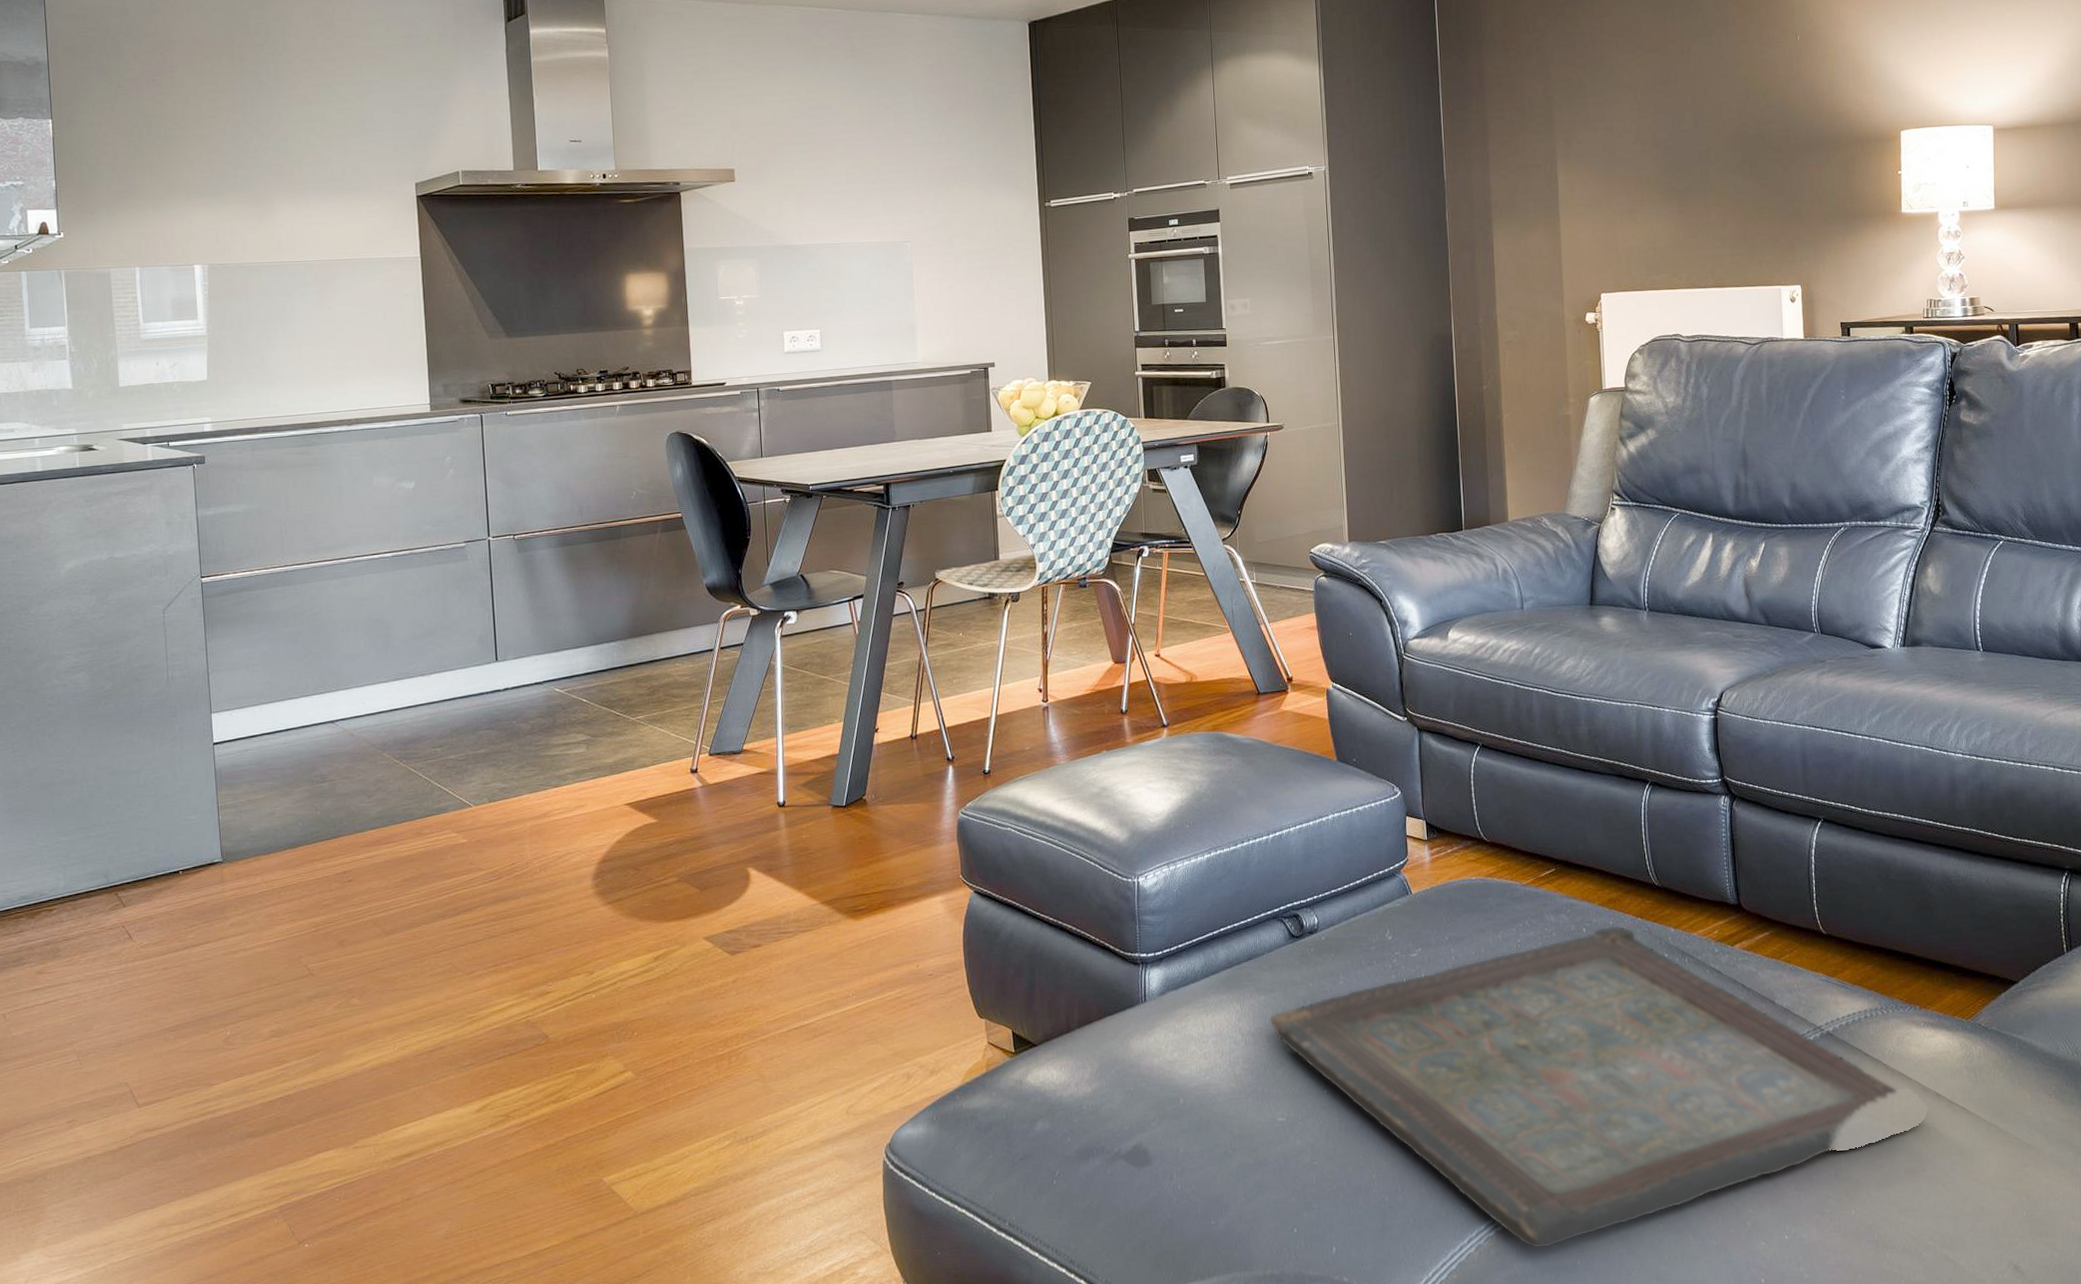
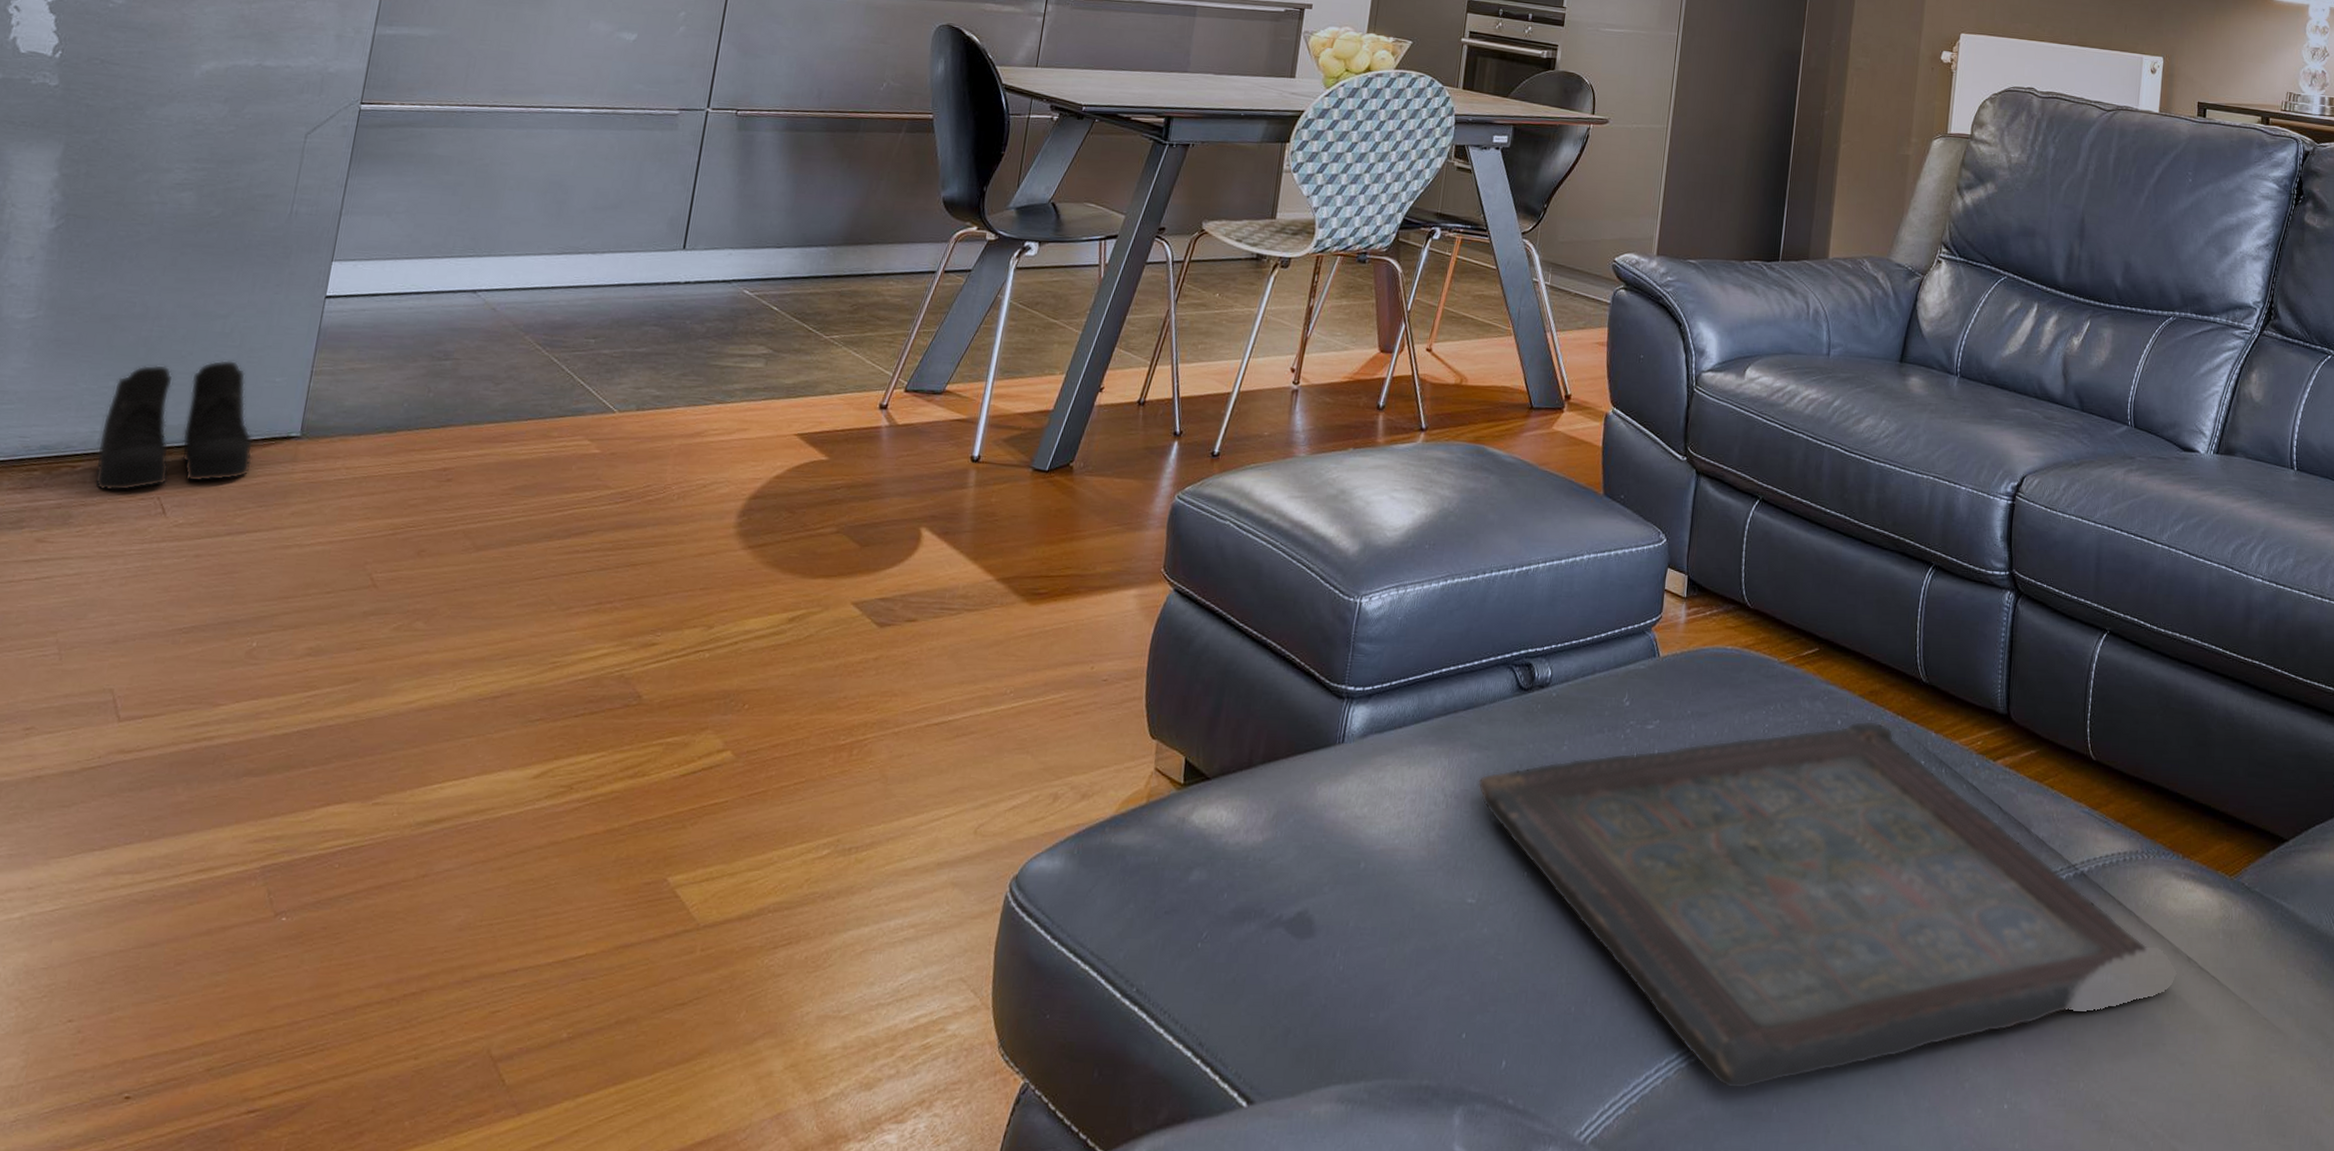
boots: none [63,806,189,926] -> present [94,359,254,492]

